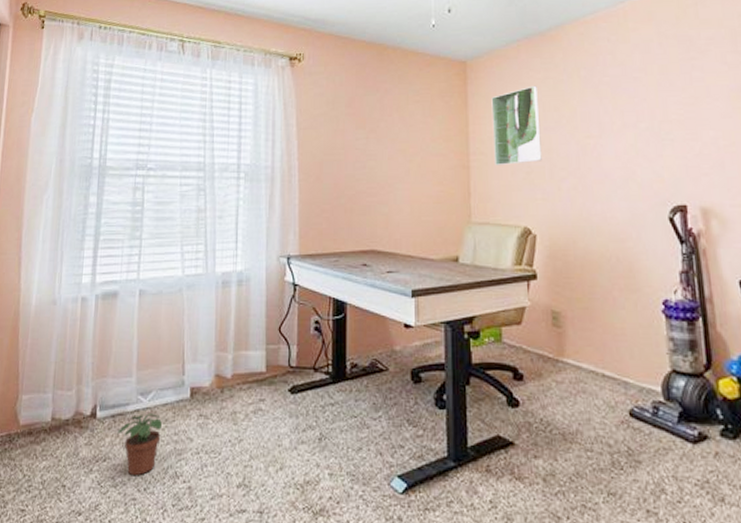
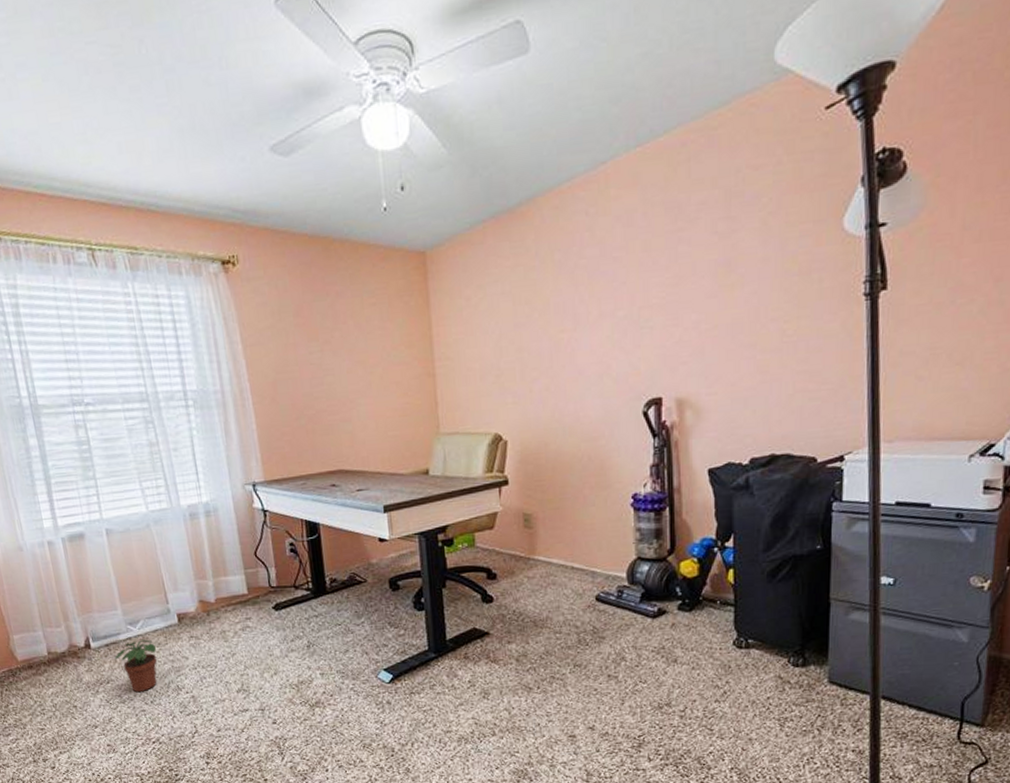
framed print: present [491,85,542,166] -> none [455,275,512,372]

